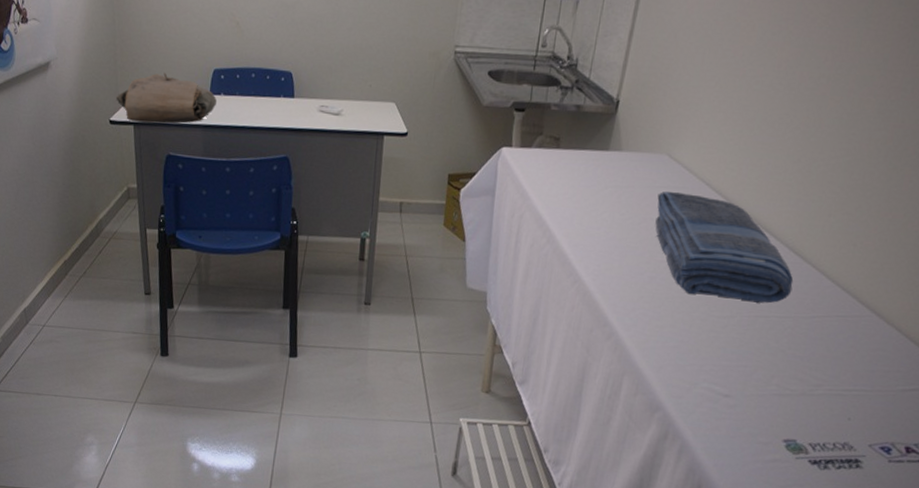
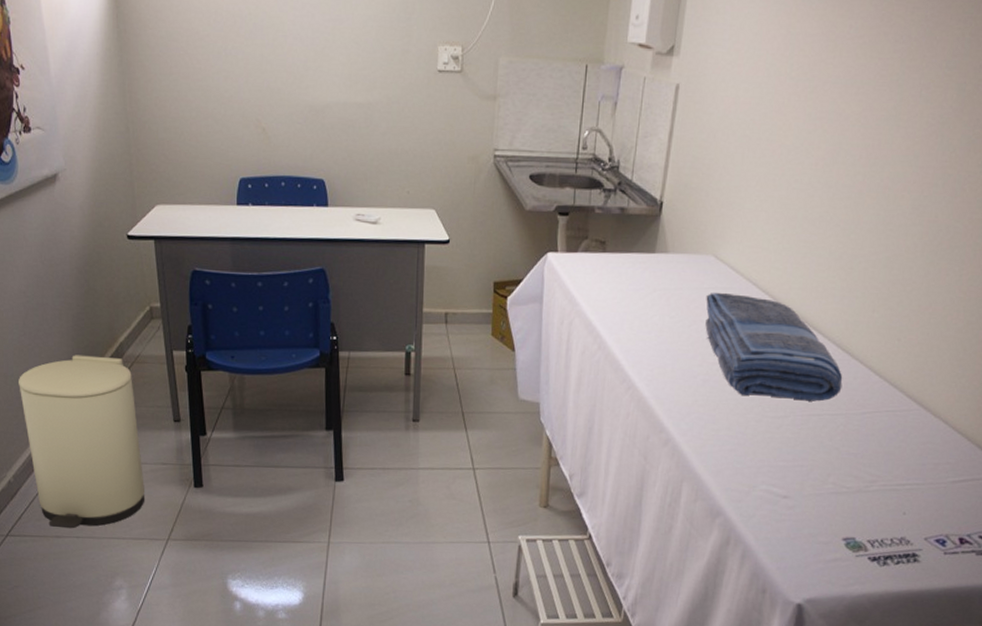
pedal bin: none [9,229,116,388] -> present [19,355,144,529]
bag: present [115,72,218,124] -> none [133,182,245,238]

